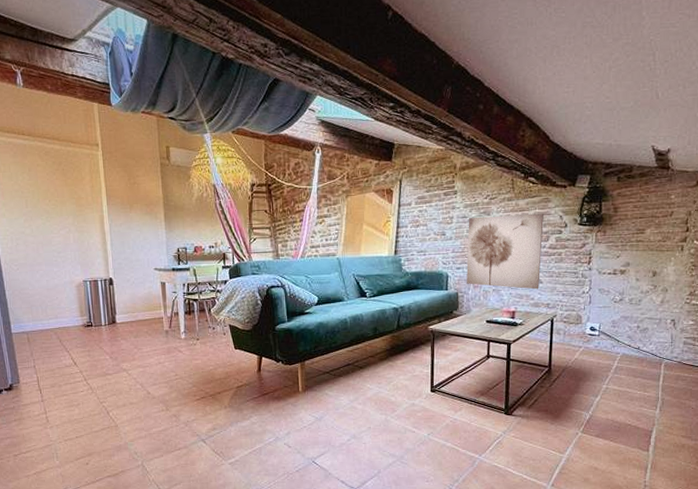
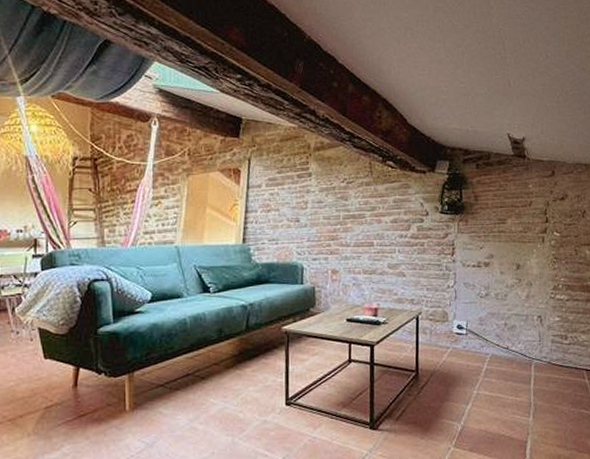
wall art: present [466,213,544,290] -> none [323,200,404,284]

